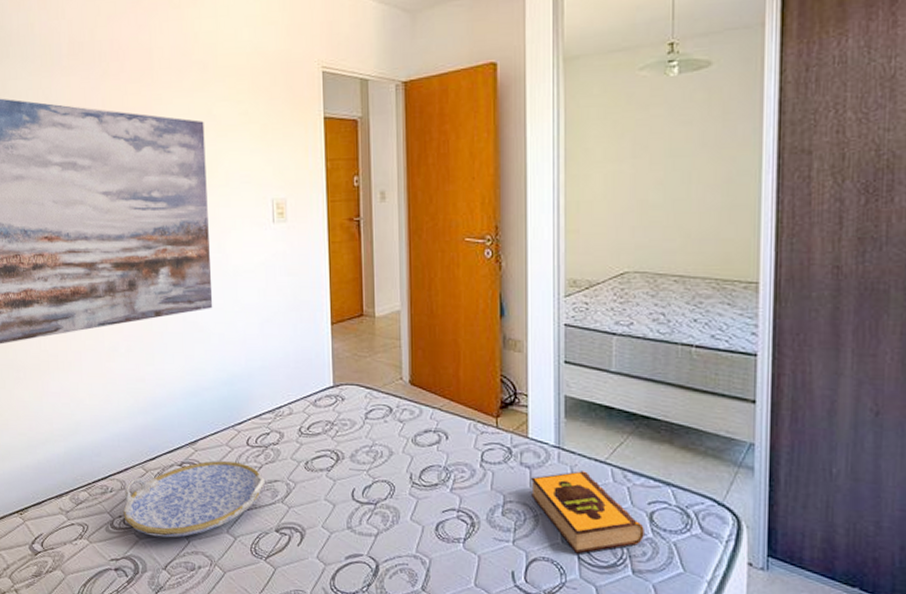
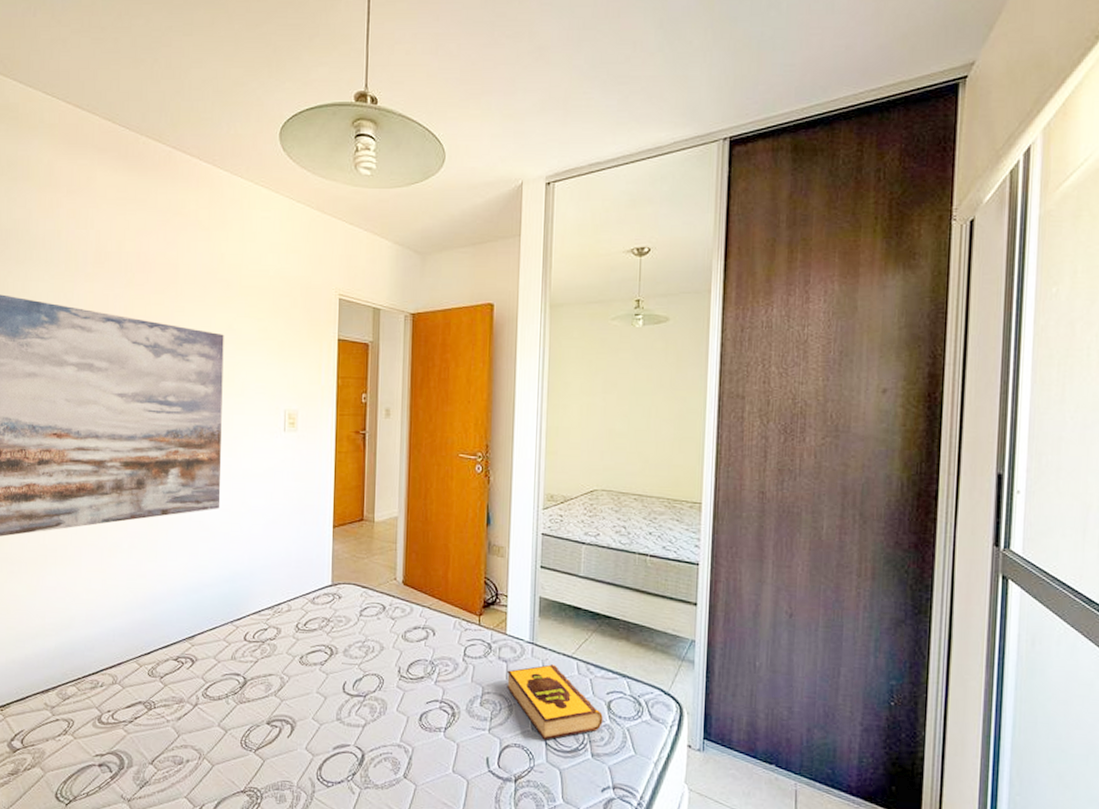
serving tray: present [123,461,265,538] -> none [113,655,260,732]

